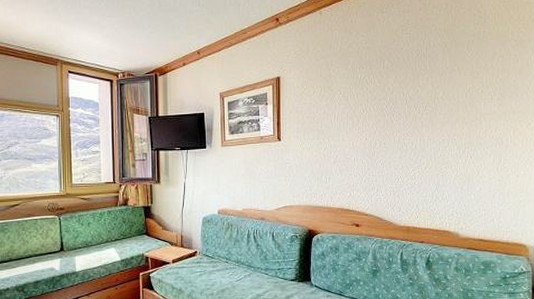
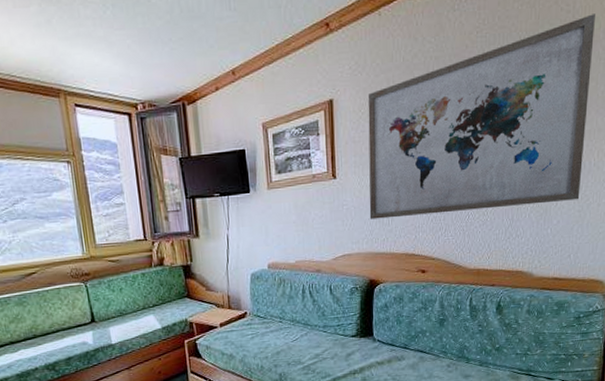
wall art: none [309,19,504,177] -> present [367,14,595,220]

